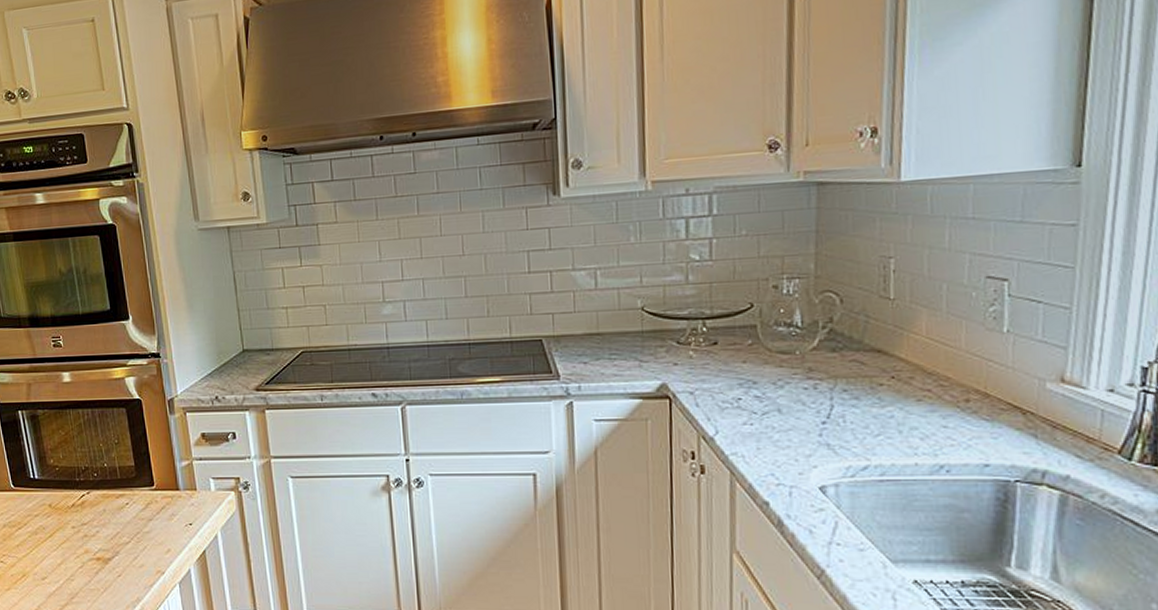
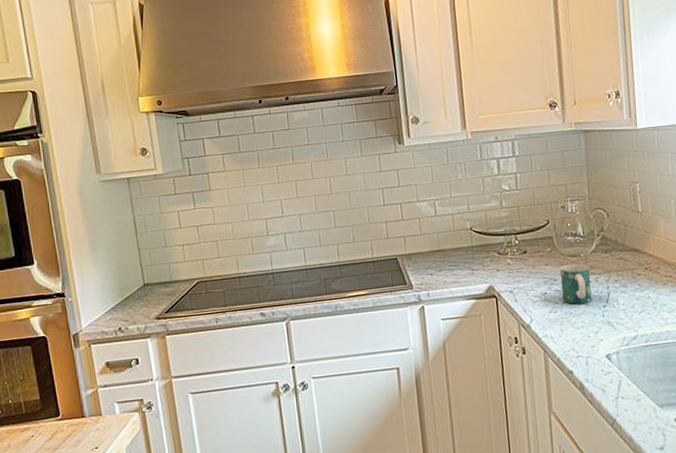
mug: none [762,364,807,417] -> present [560,264,592,305]

